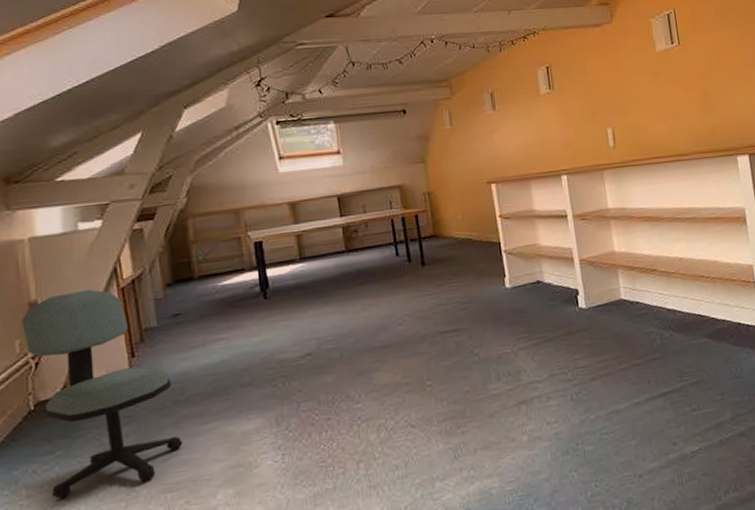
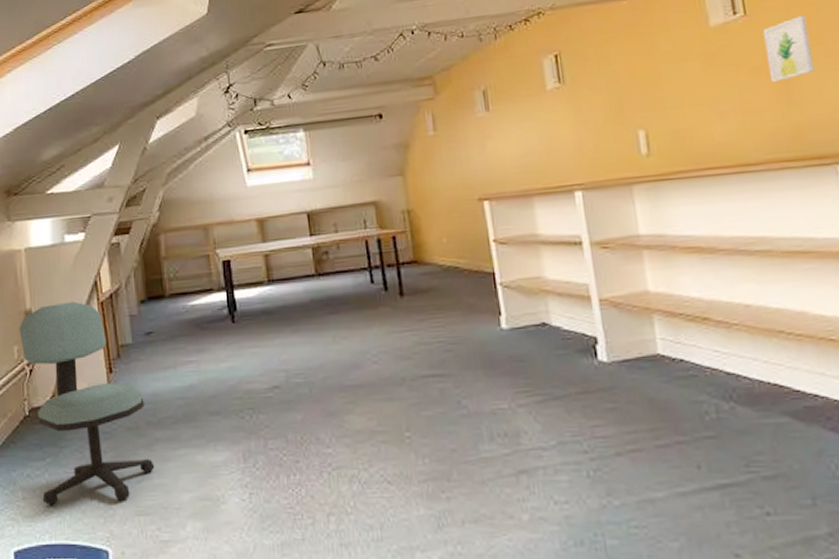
wall art: none [690,48,723,96] -> present [762,15,815,83]

